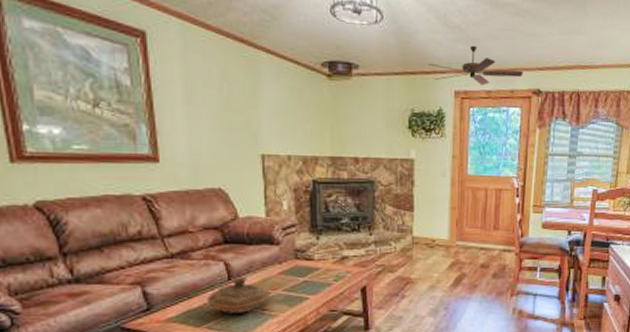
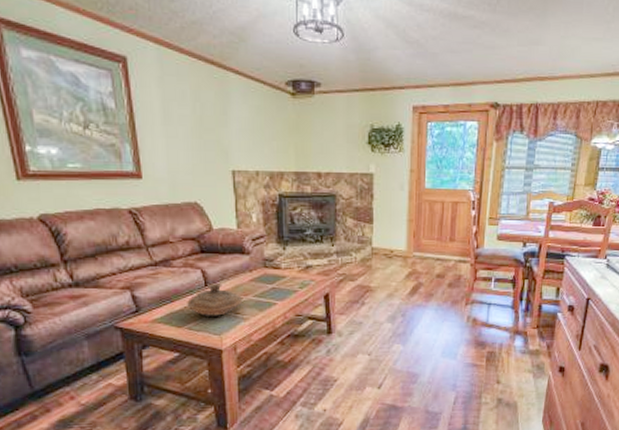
ceiling fan: present [428,45,524,86] -> none [388,59,481,100]

